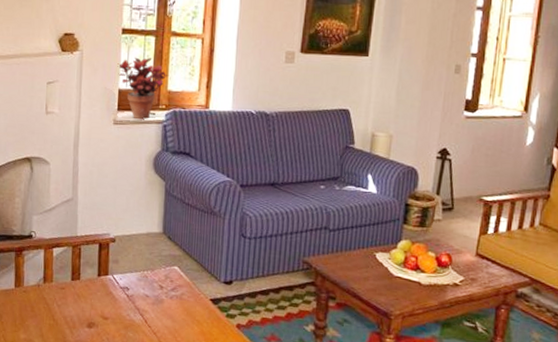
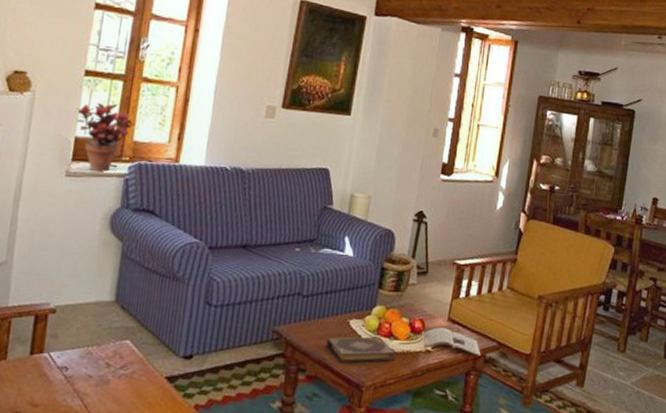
book: none [353,269,423,293] -> present [326,336,396,363]
magazine: none [450,262,512,291] -> present [423,327,481,356]

